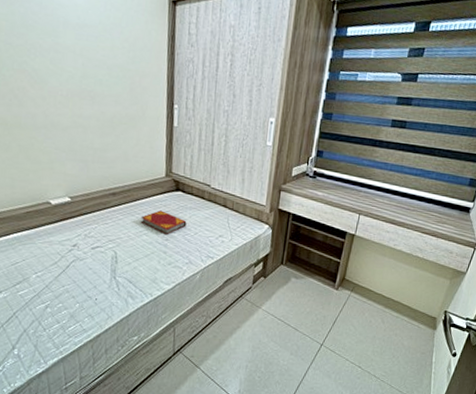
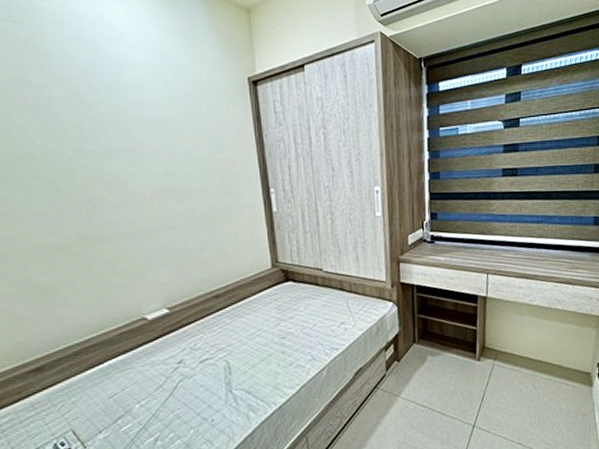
hardback book: present [140,210,187,235] -> none [251,305,303,333]

